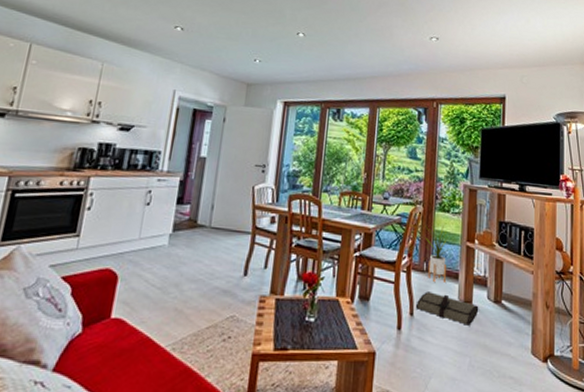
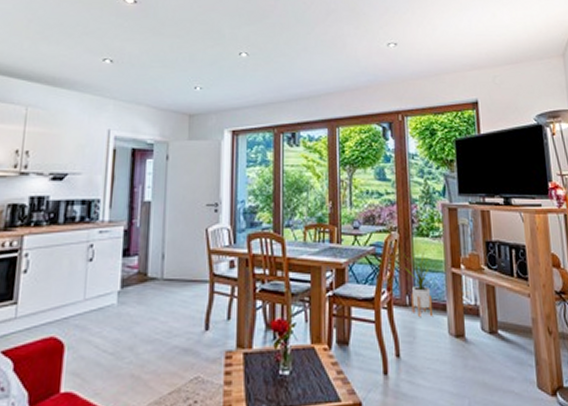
tool roll: present [416,291,479,326] -> none [402,328,473,363]

